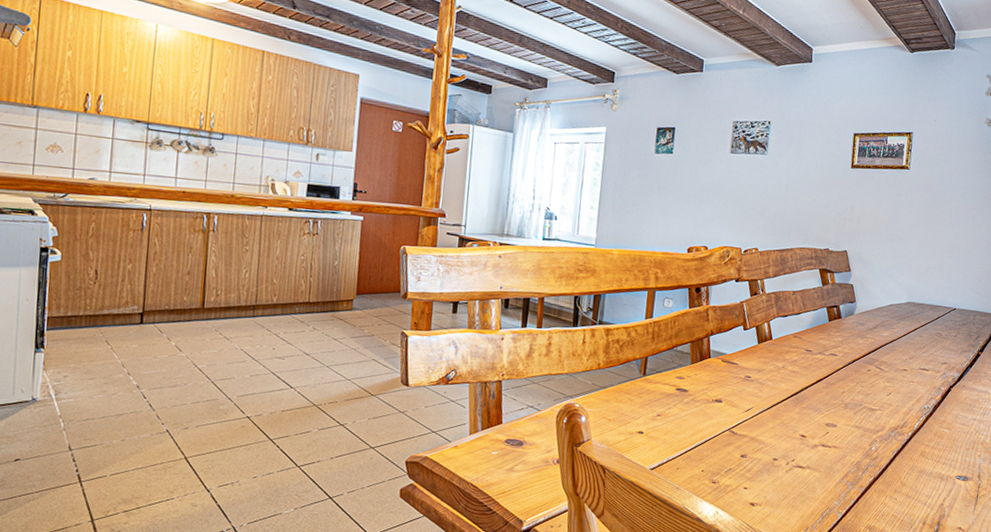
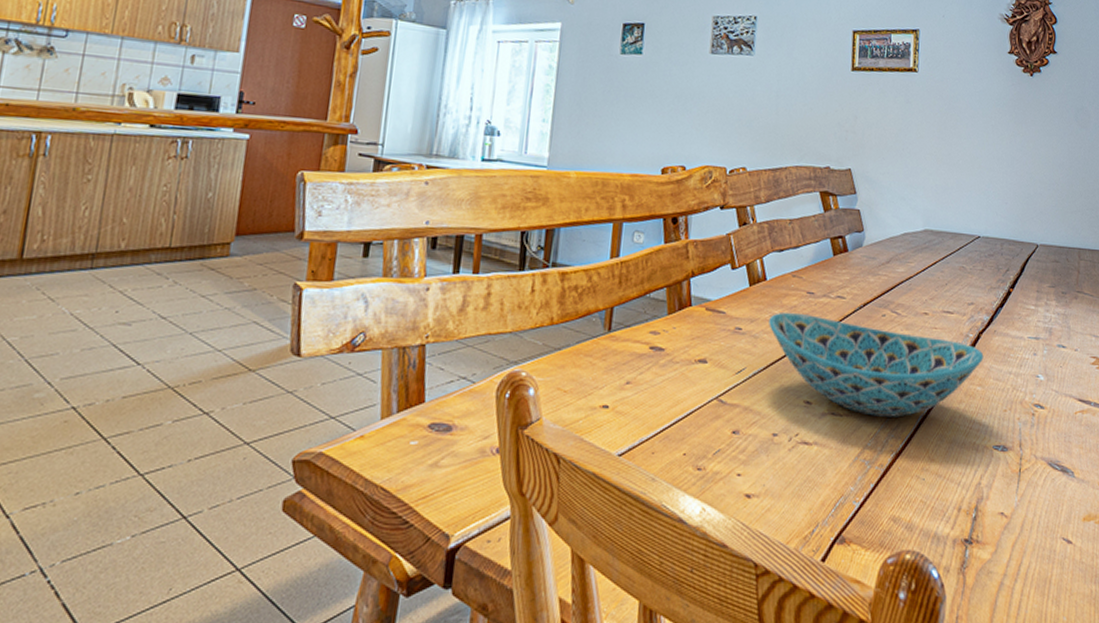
bowl: none [773,365,953,451] -> present [769,312,984,417]

